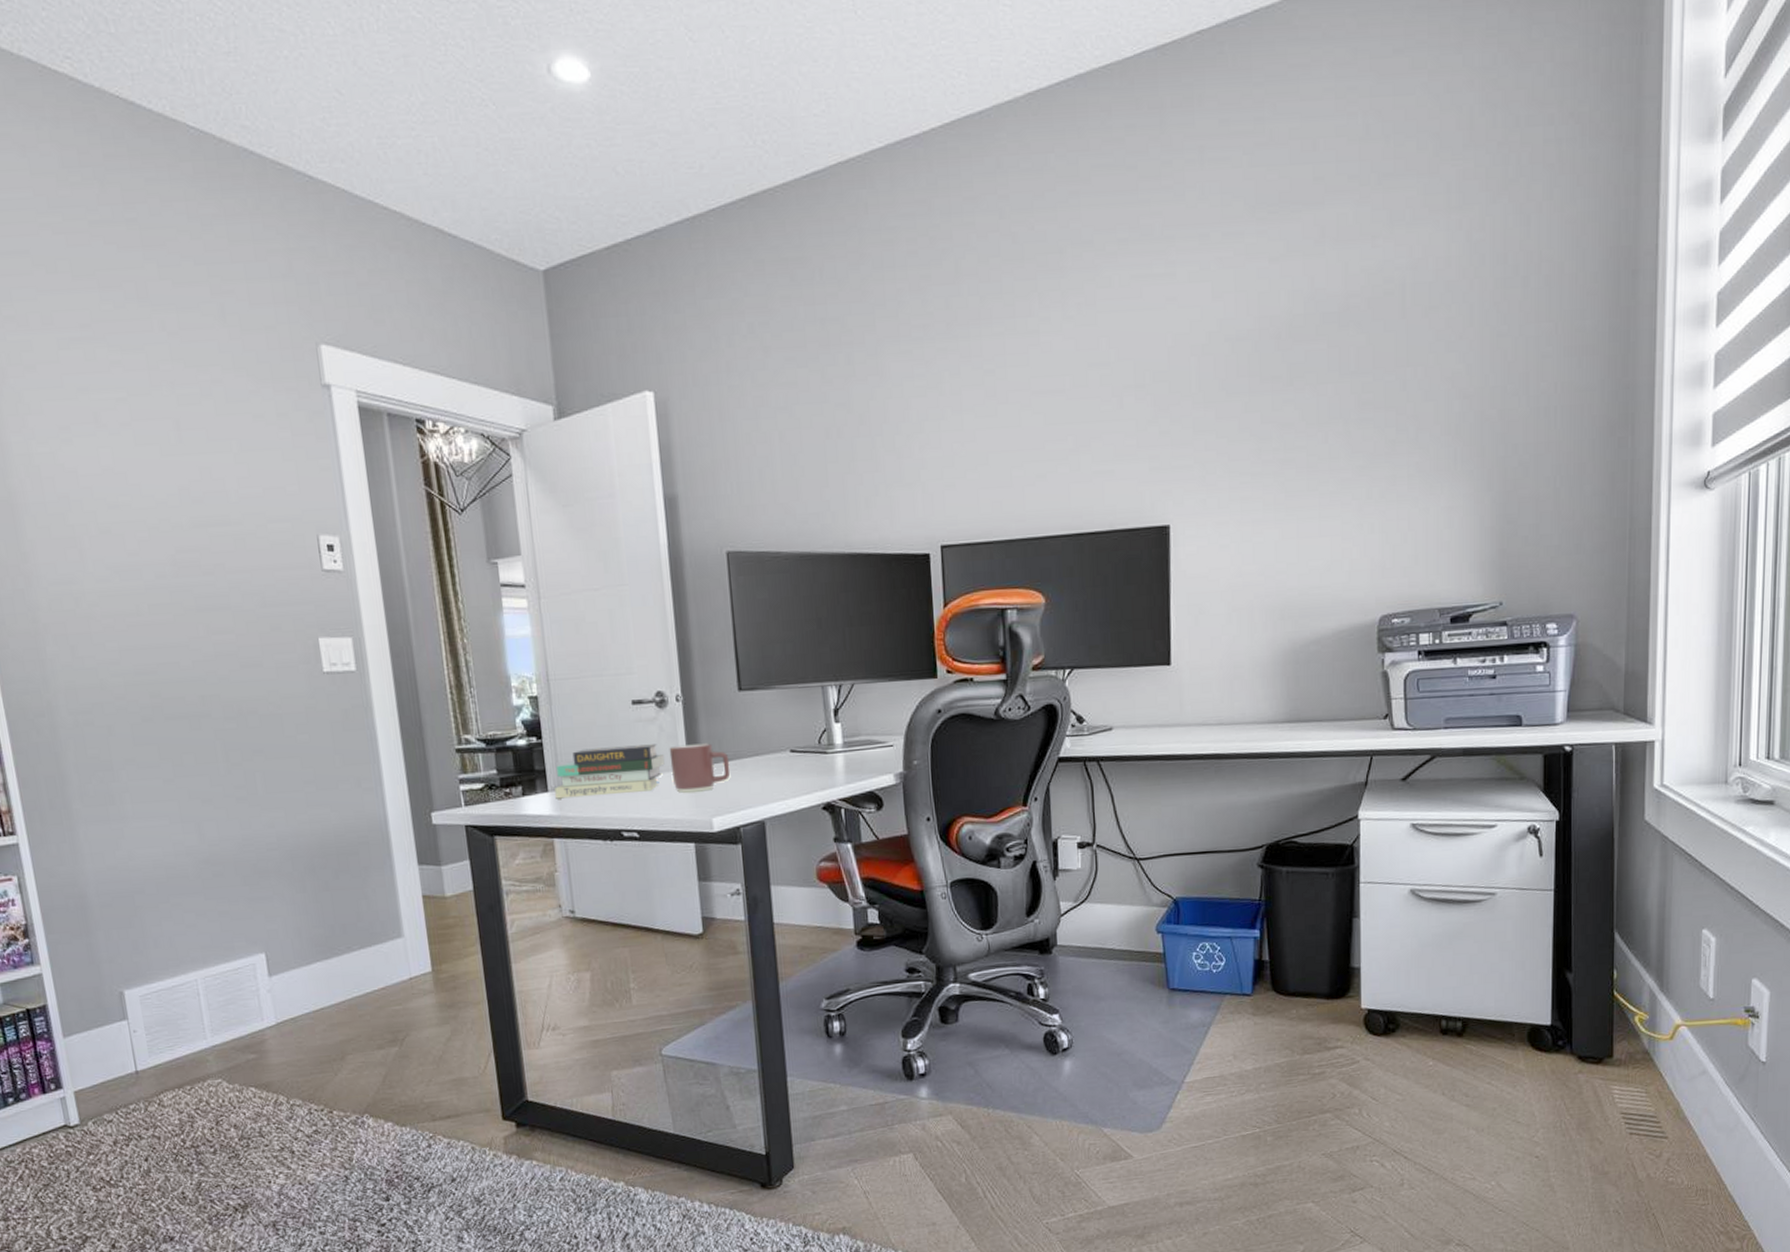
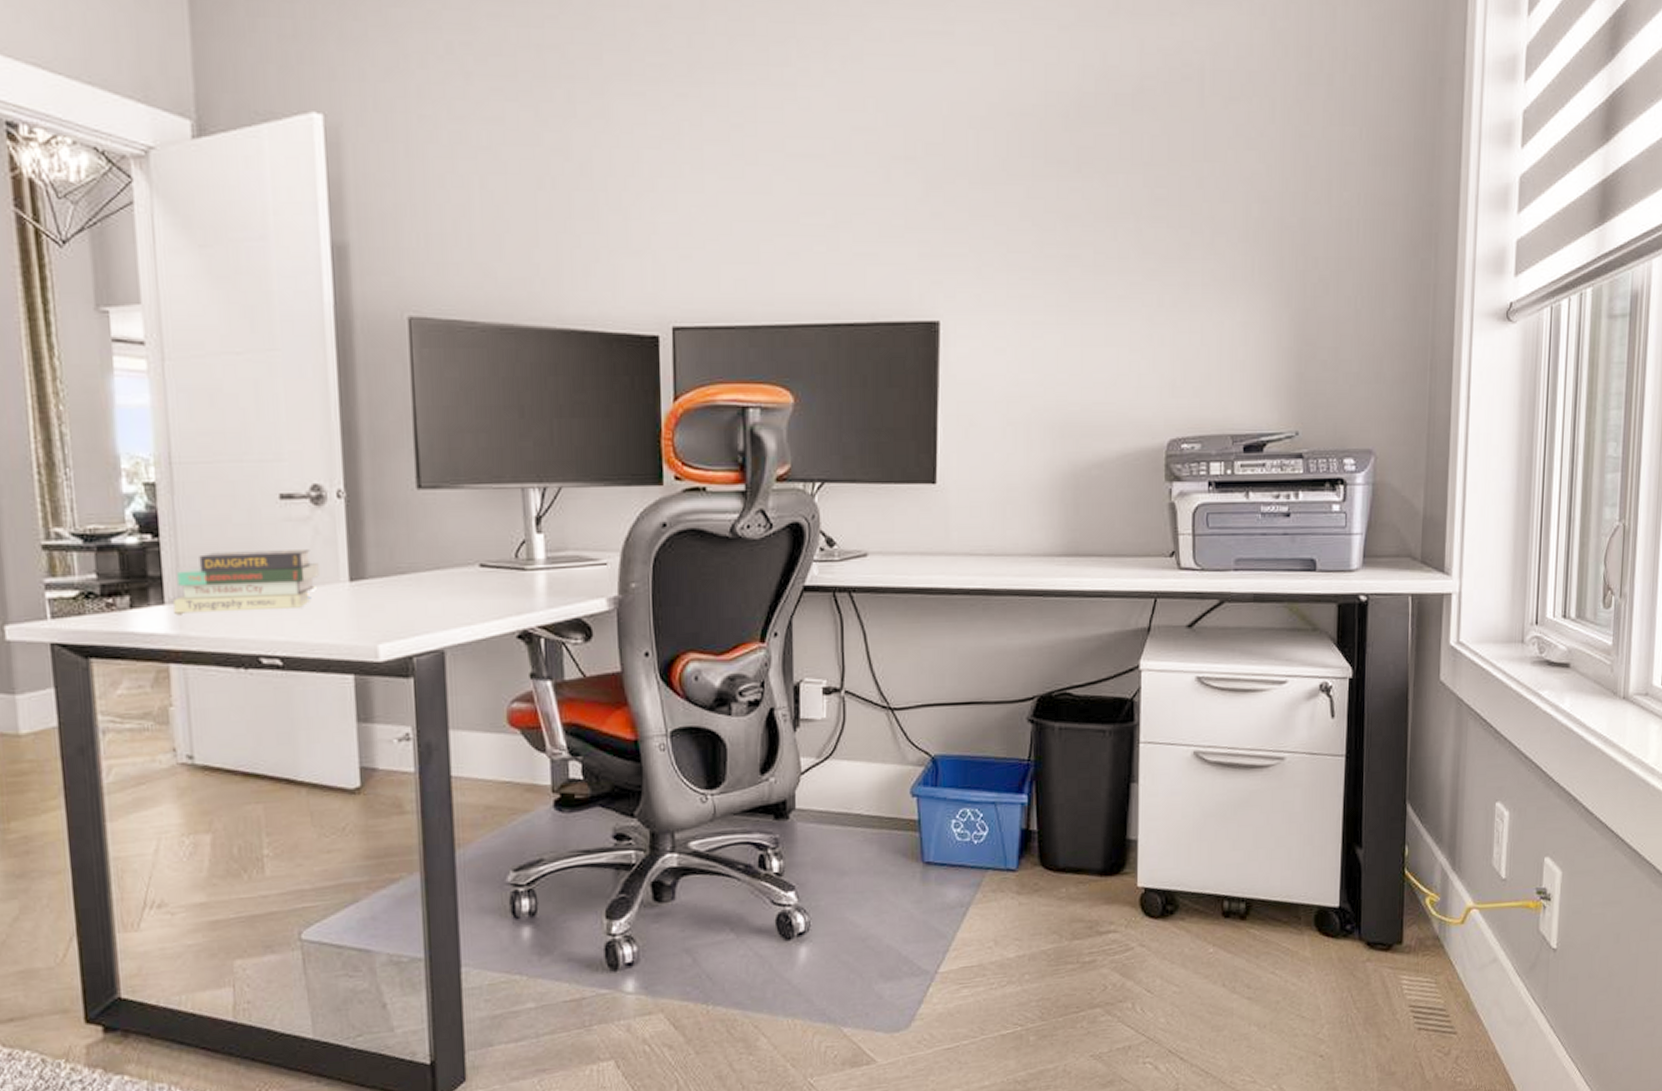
mug: present [669,743,731,793] -> none [325,551,404,612]

